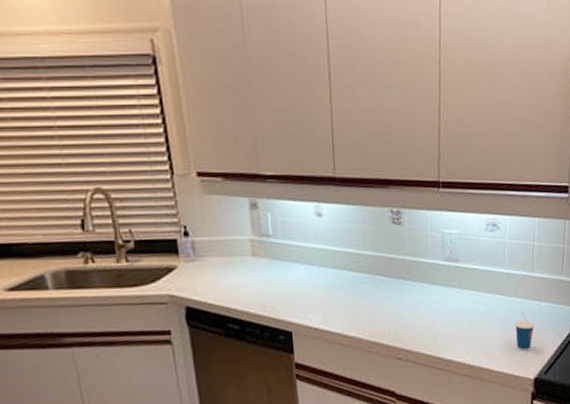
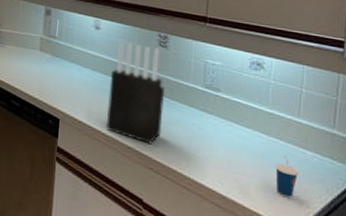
knife block: none [343,226,406,334] -> present [106,41,164,145]

